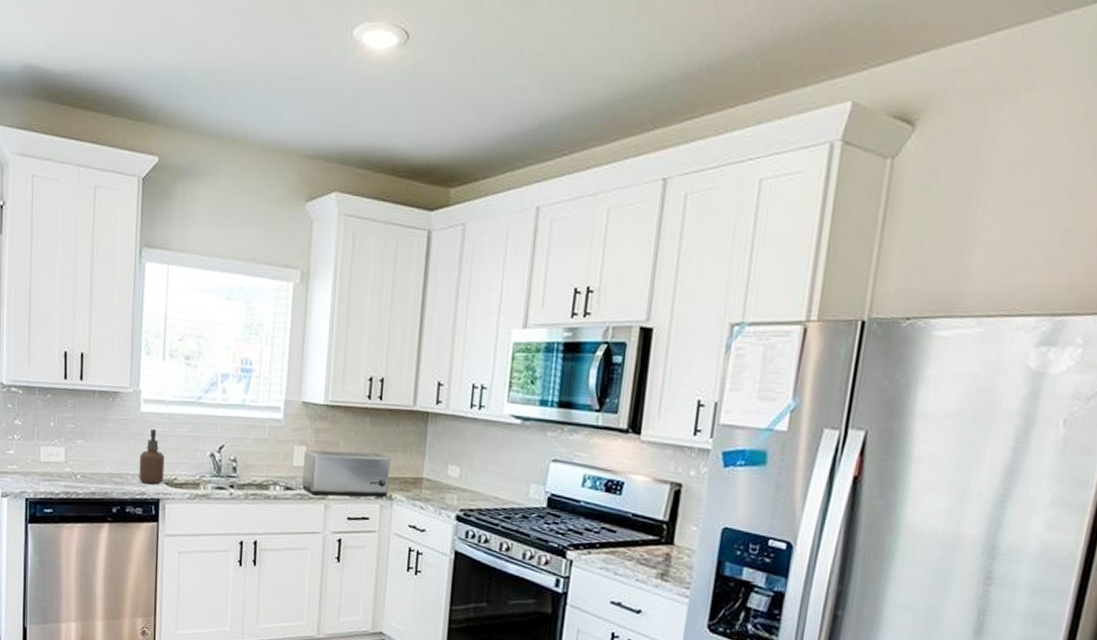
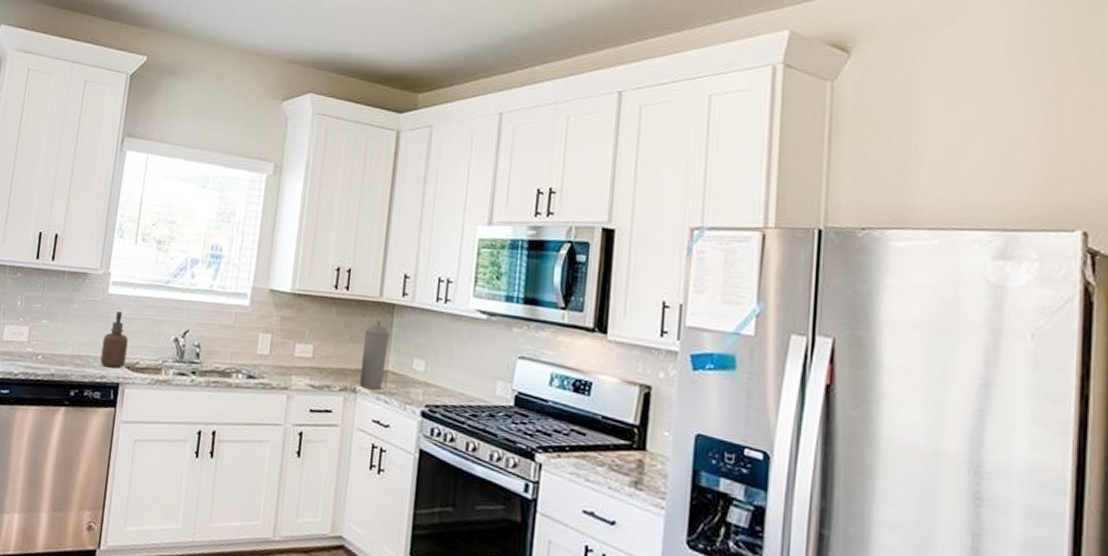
toaster: present [301,449,391,497] -> none [264,337,356,390]
canister: none [395,428,425,497] -> present [360,319,390,390]

